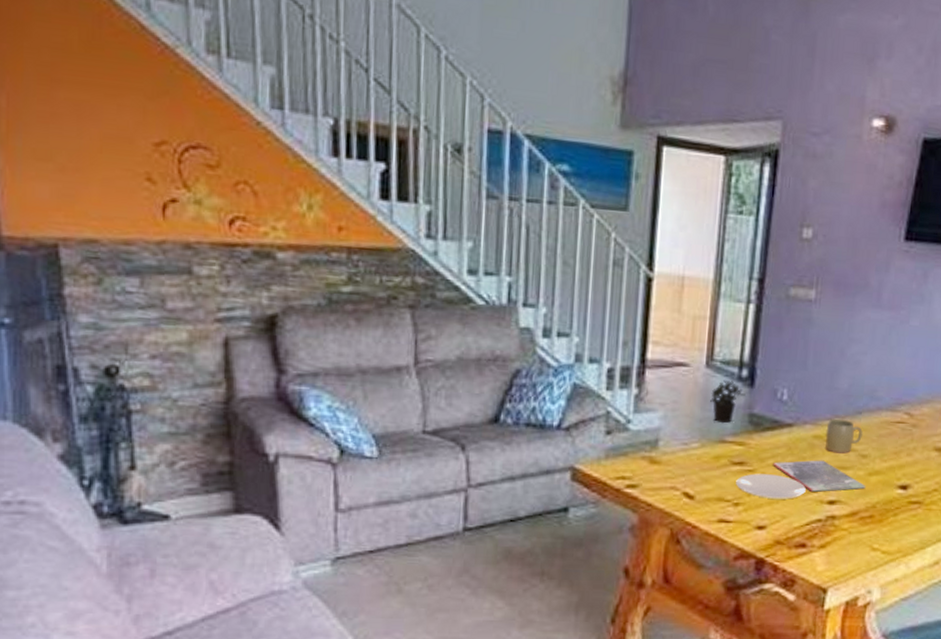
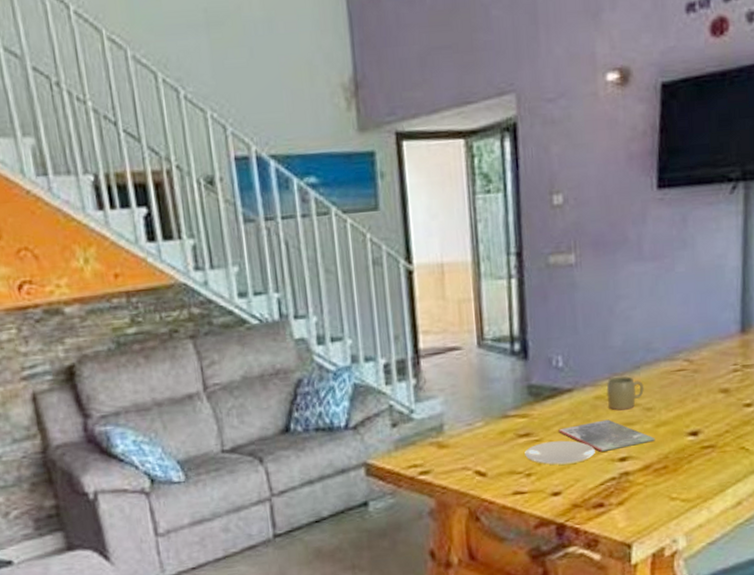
potted plant: present [710,379,746,424] -> none [487,355,521,399]

